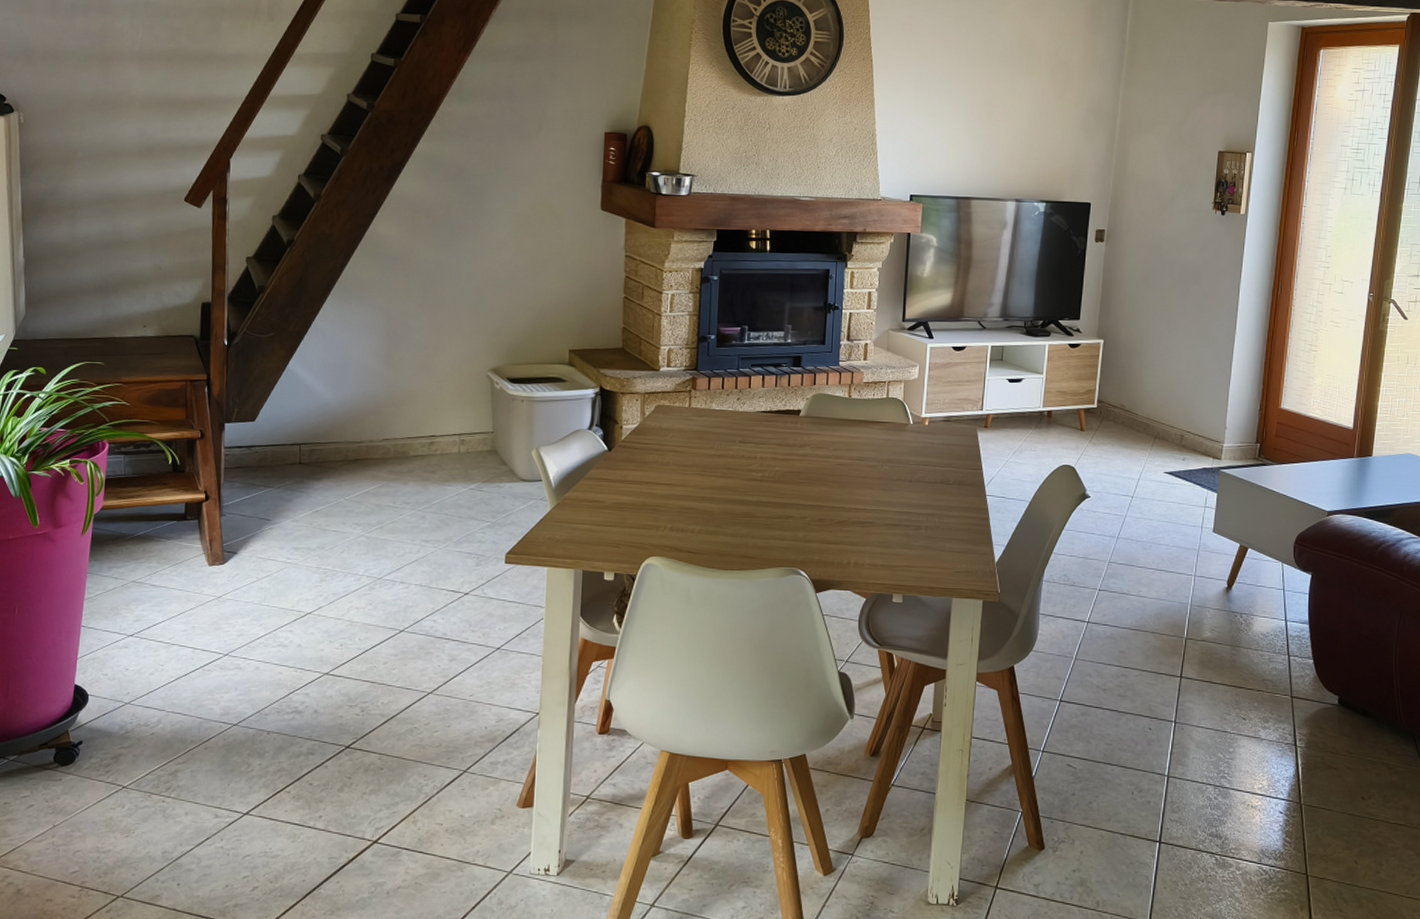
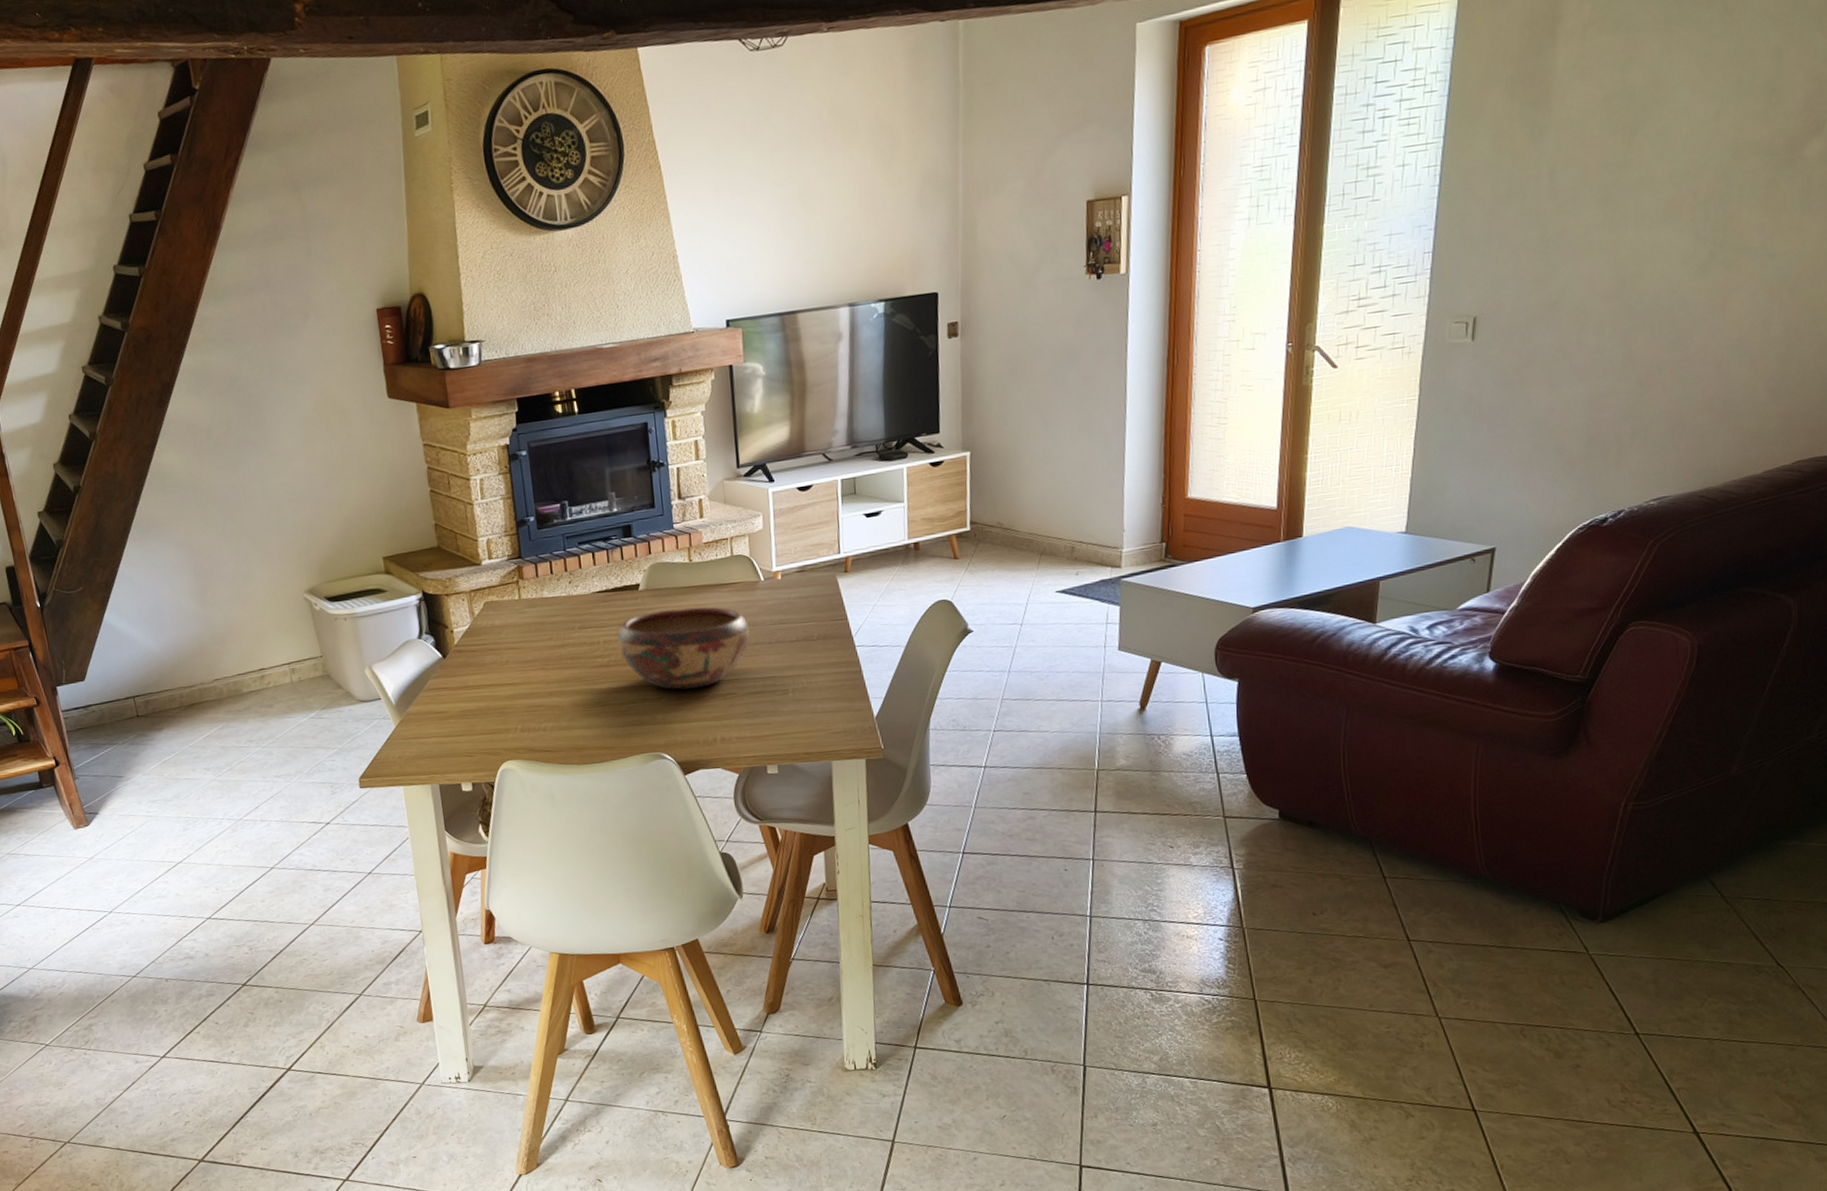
decorative bowl: none [772,436,894,514] -> present [616,606,750,691]

